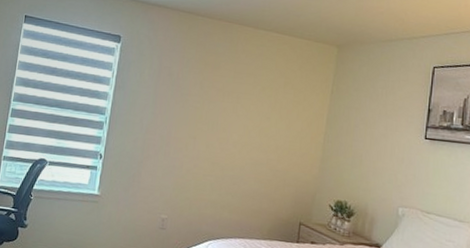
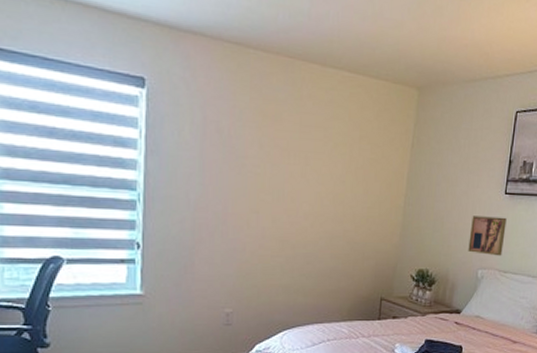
wall art: none [387,156,428,197] -> present [468,216,507,256]

